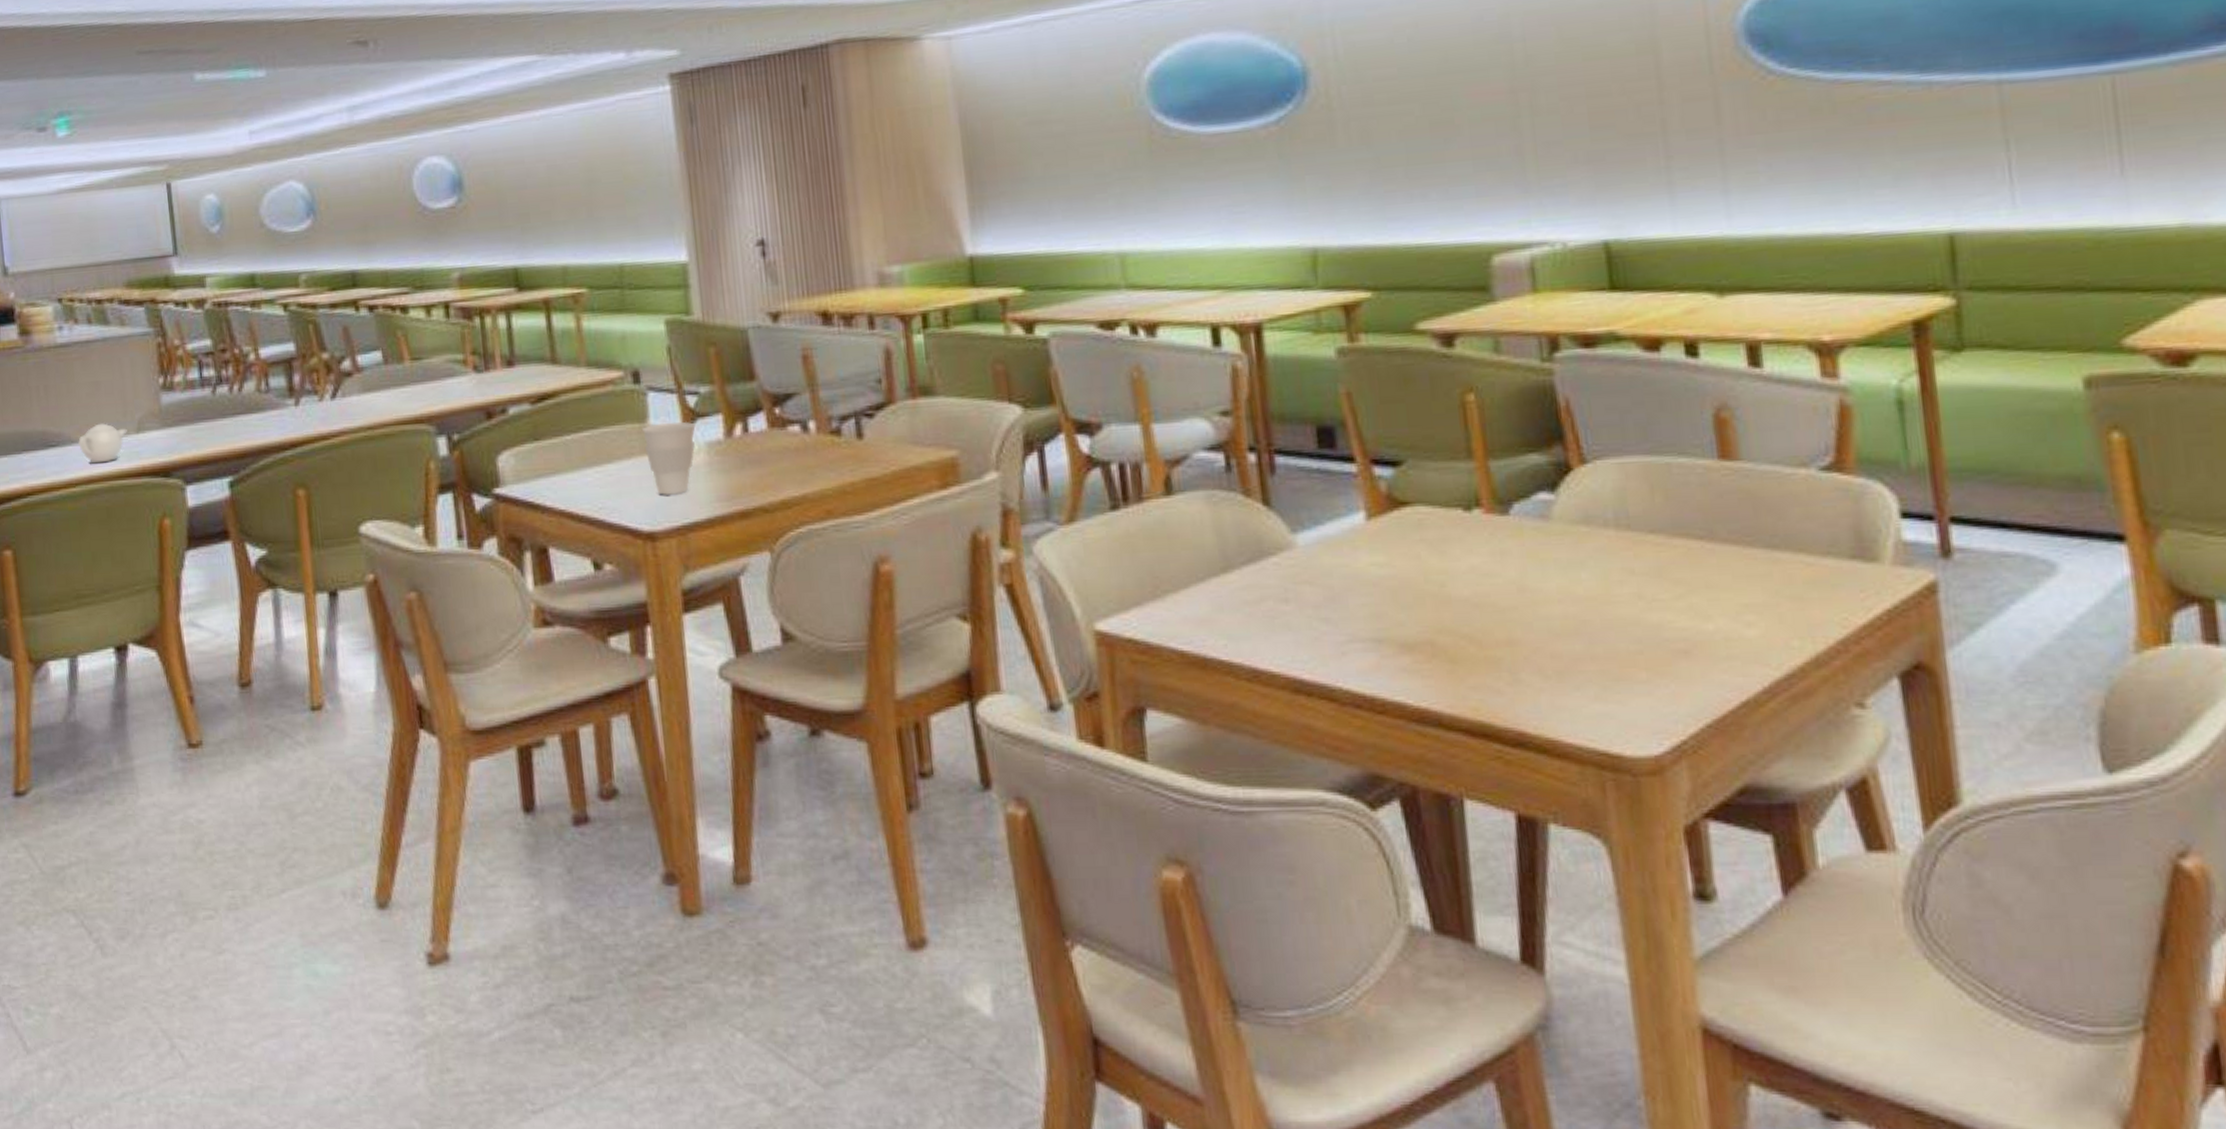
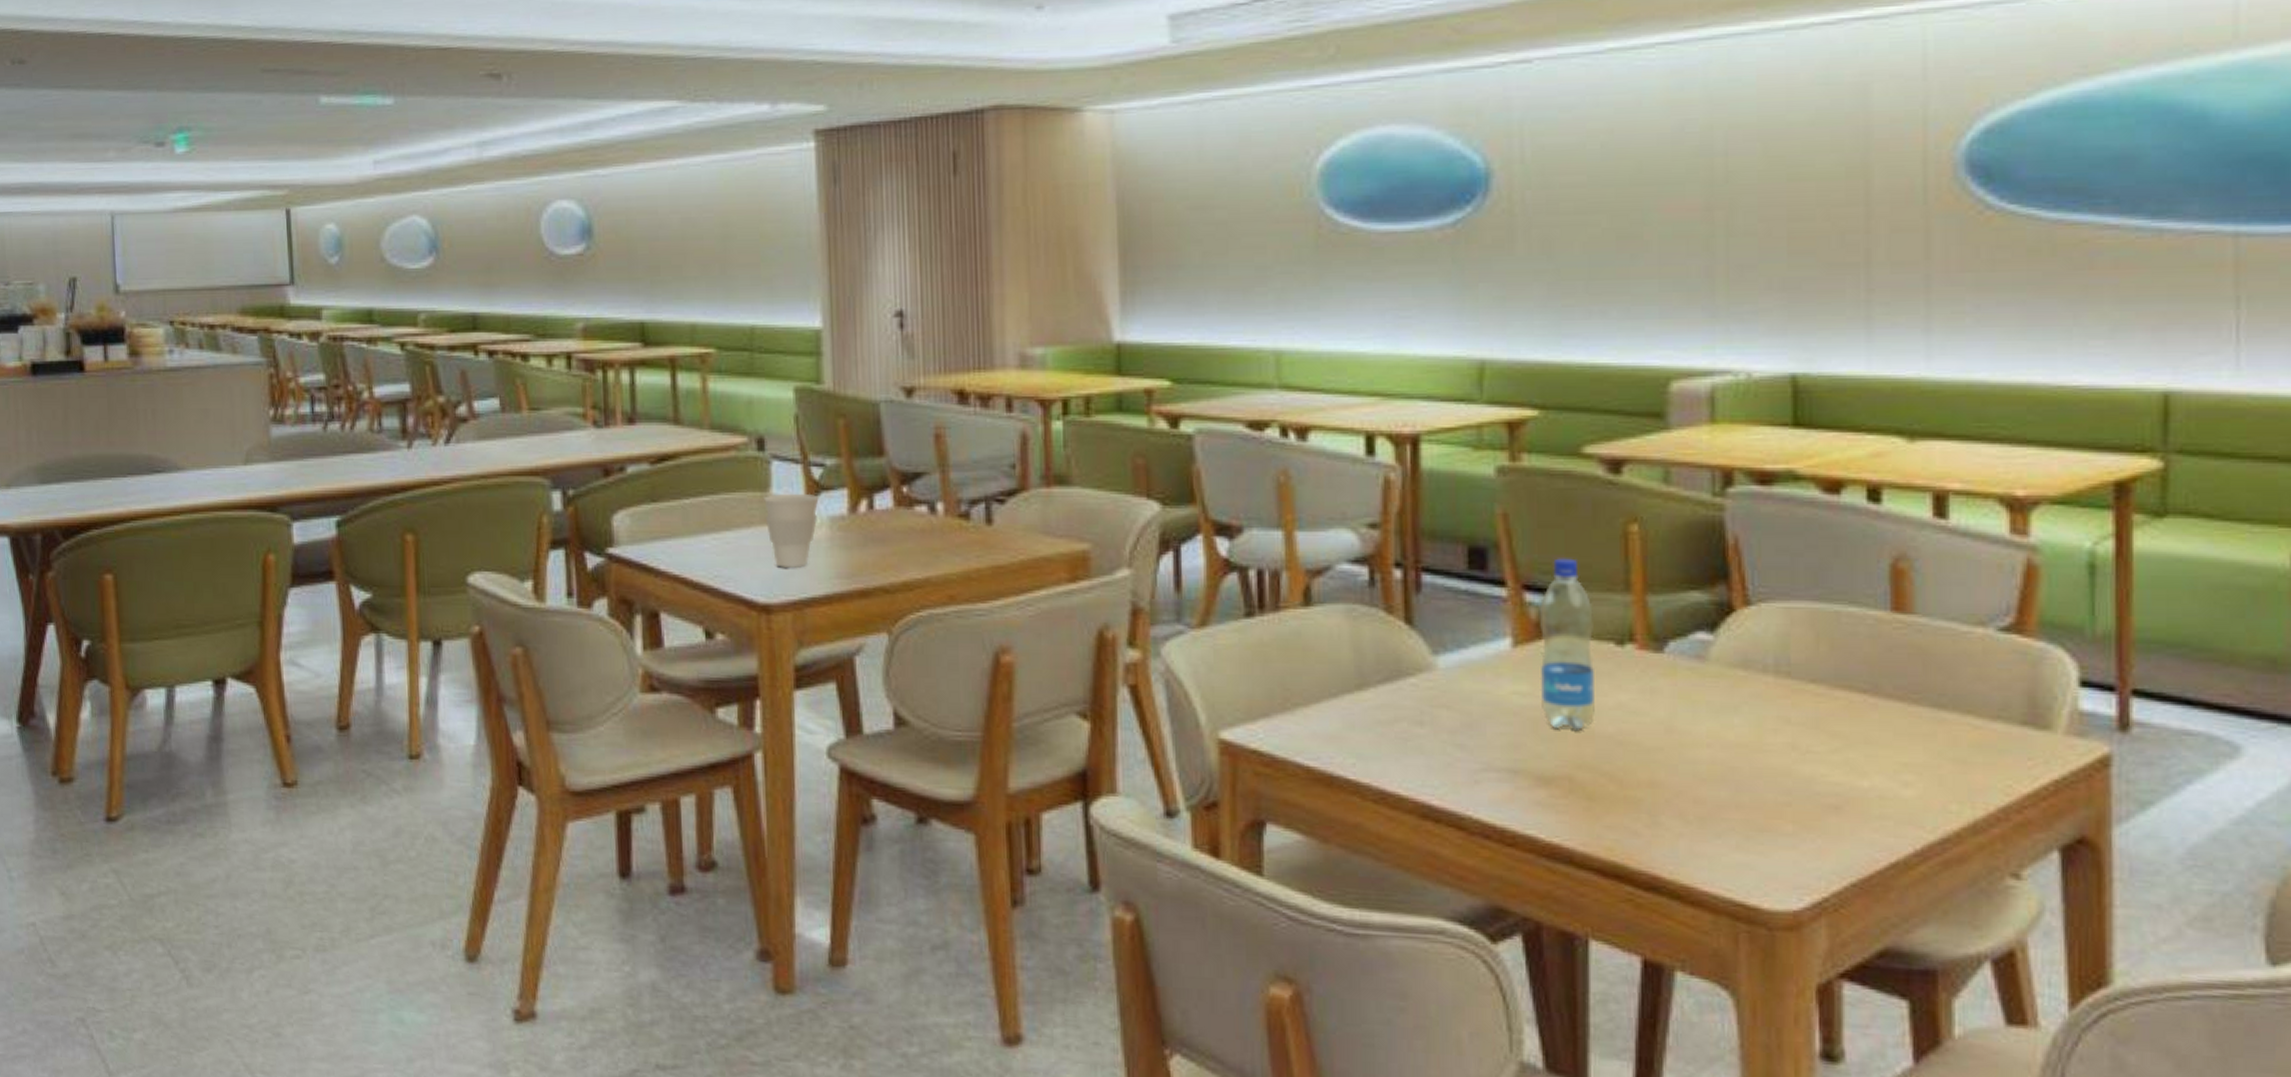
teapot: present [77,423,127,464] -> none [183,452,235,493]
bottle: none [1389,431,1450,596] -> present [1540,558,1595,730]

